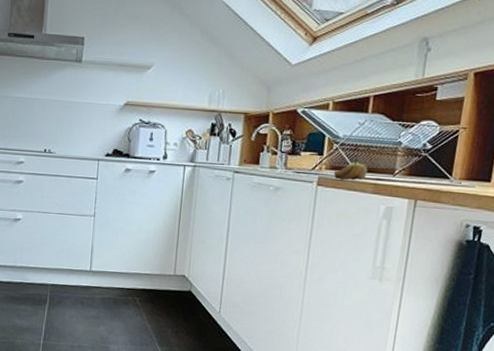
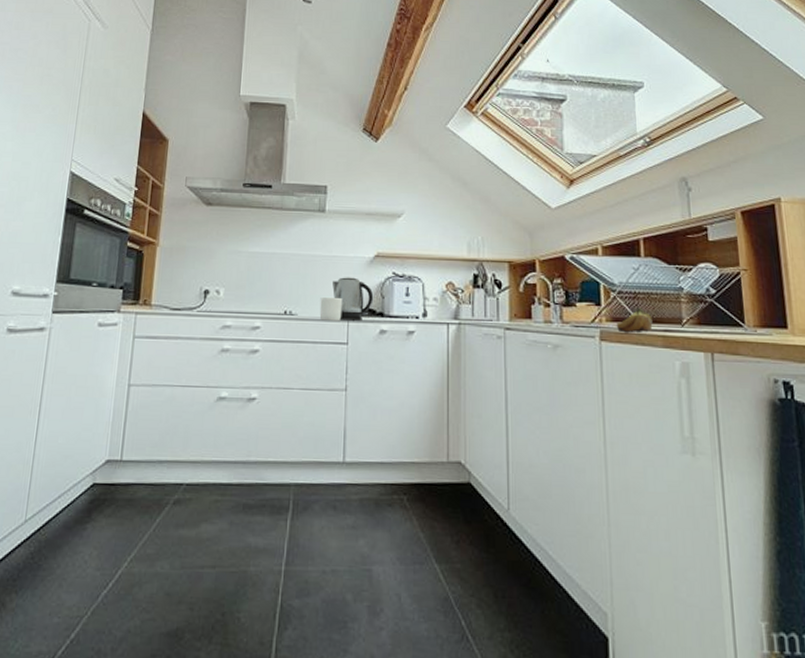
mug: none [74,138,95,160] -> present [319,296,343,321]
kettle: none [86,122,122,161] -> present [332,277,374,322]

